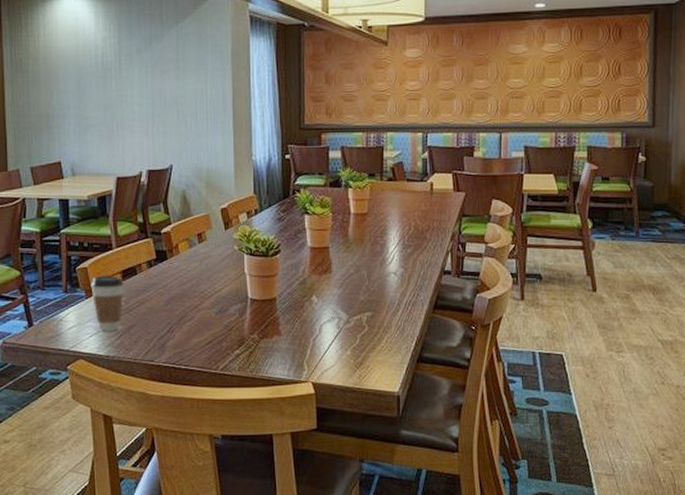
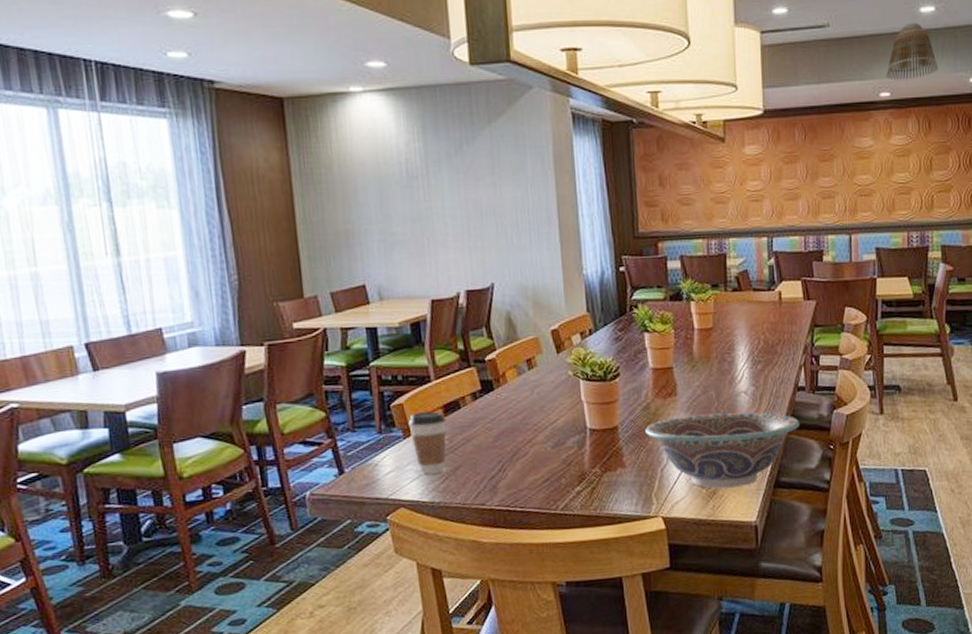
decorative bowl: none [301,291,445,360] -> present [645,412,800,489]

